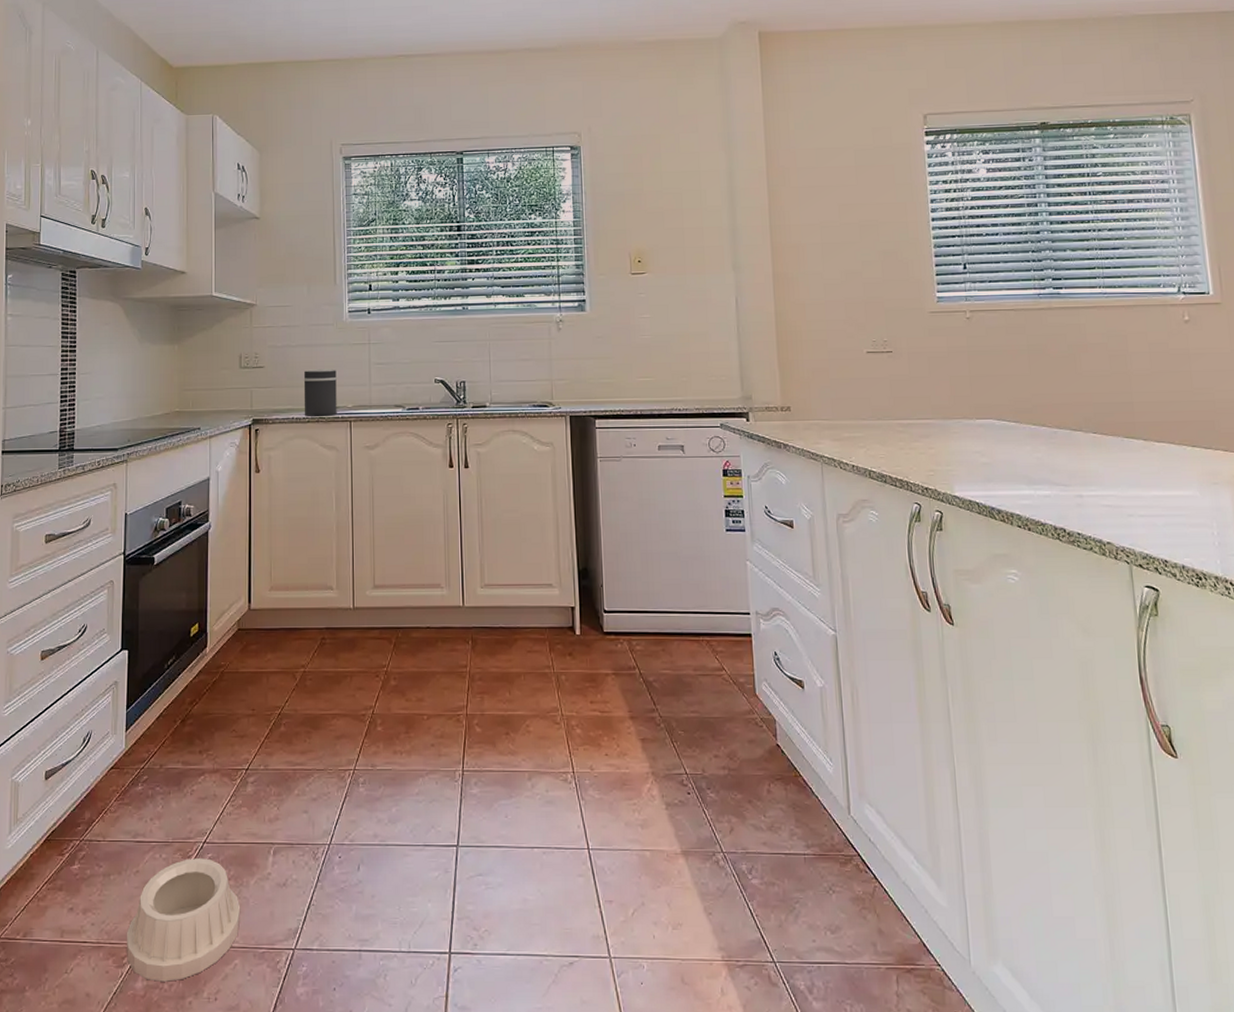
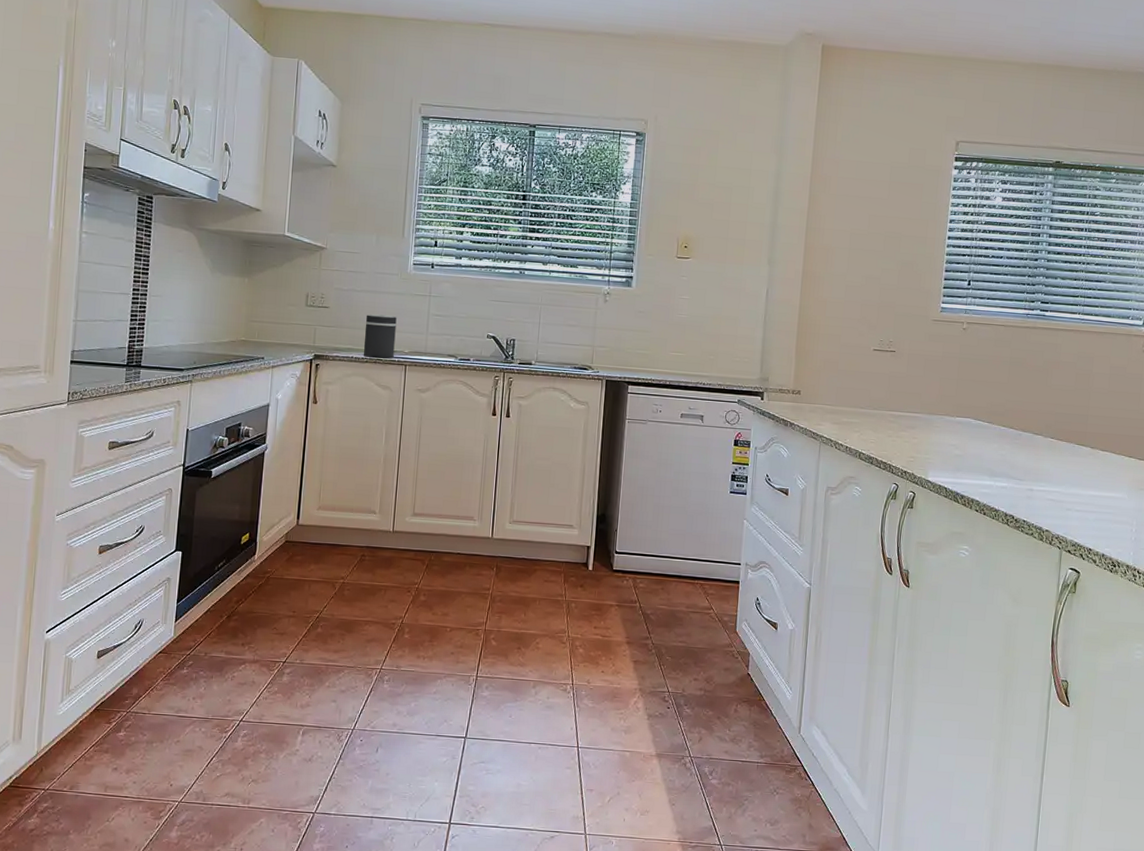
pet bowl: present [126,858,241,982] -> none [164,733,270,833]

